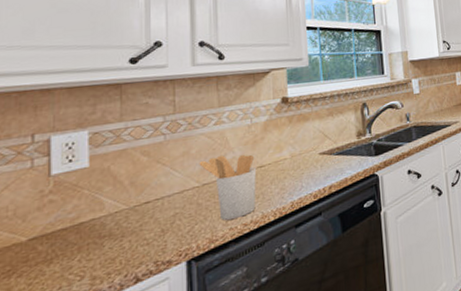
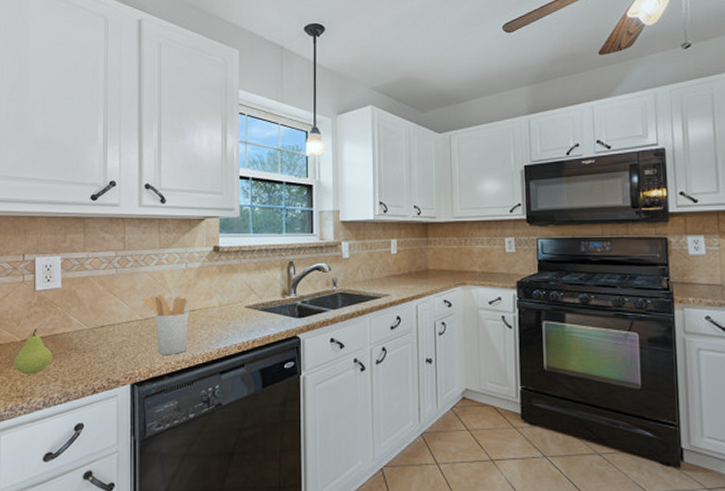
fruit: none [16,221,76,282] -> present [14,329,52,375]

